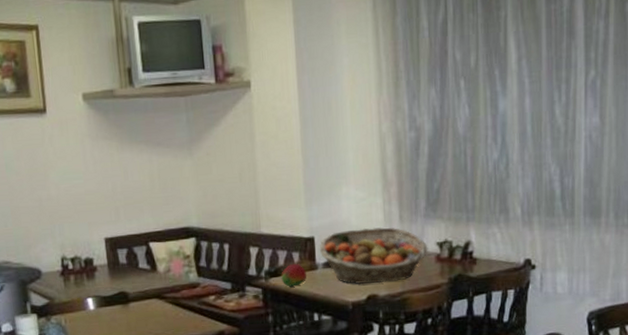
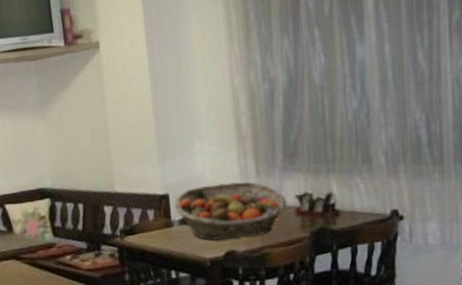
fruit: present [281,263,306,287] -> none [136,221,162,245]

